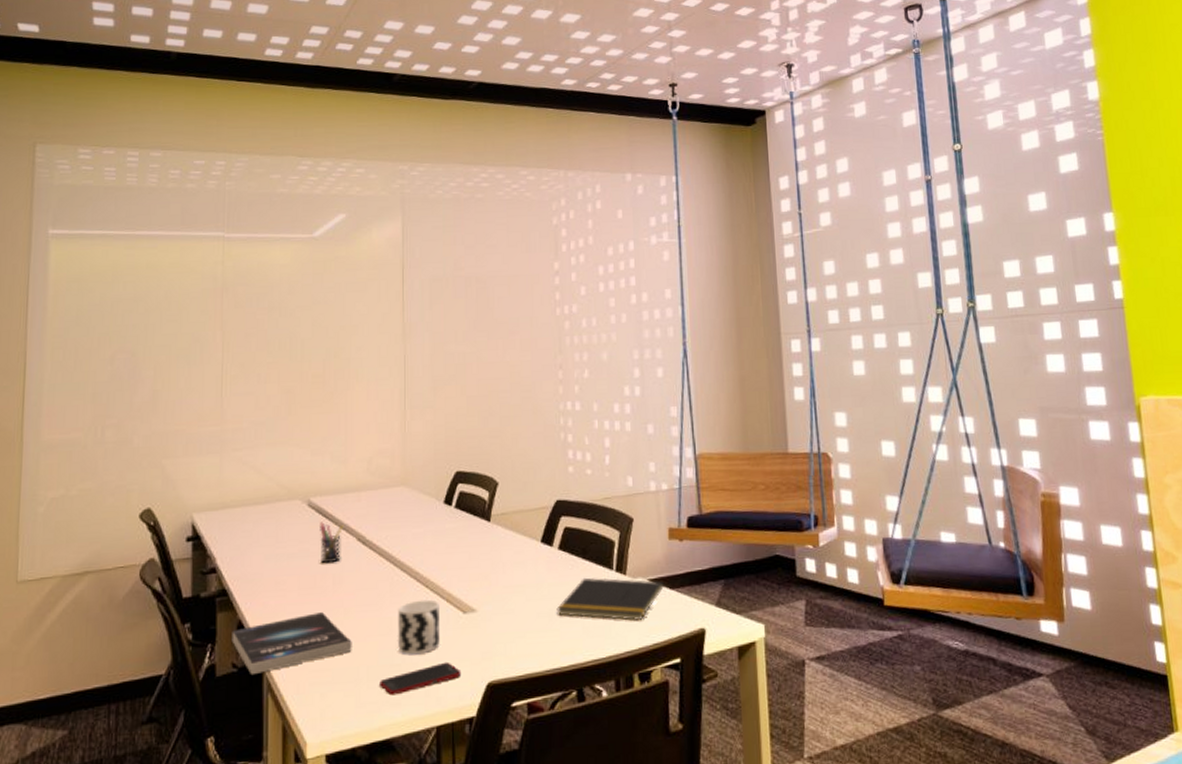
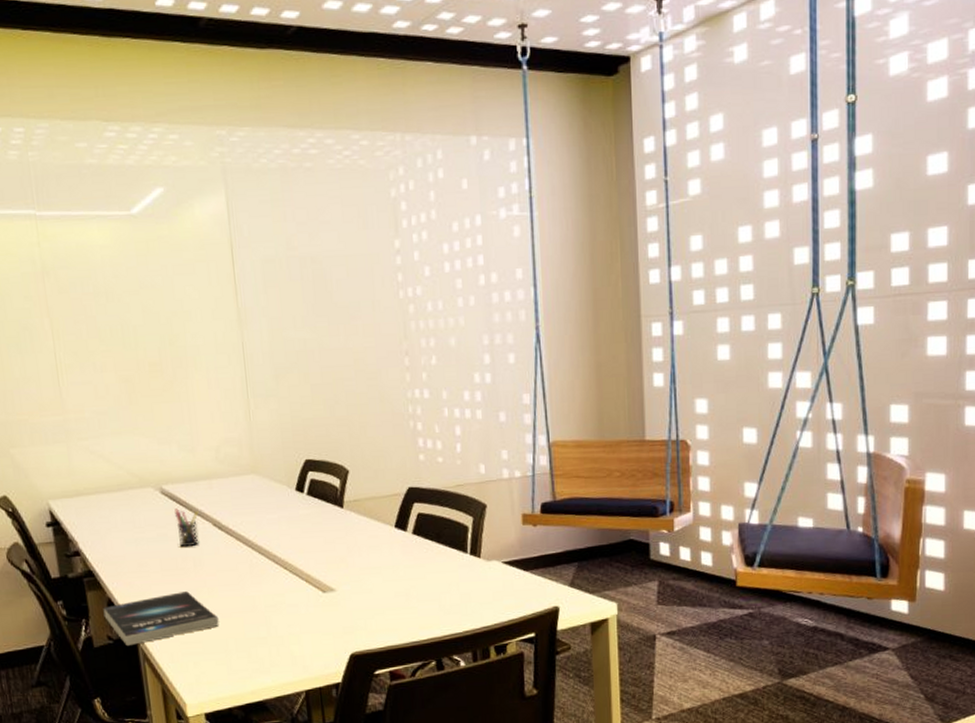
cell phone: present [380,661,462,696] -> none [248,635,325,664]
cup: present [397,599,440,655] -> none [259,580,303,629]
notepad: present [556,577,665,621] -> none [413,560,519,600]

